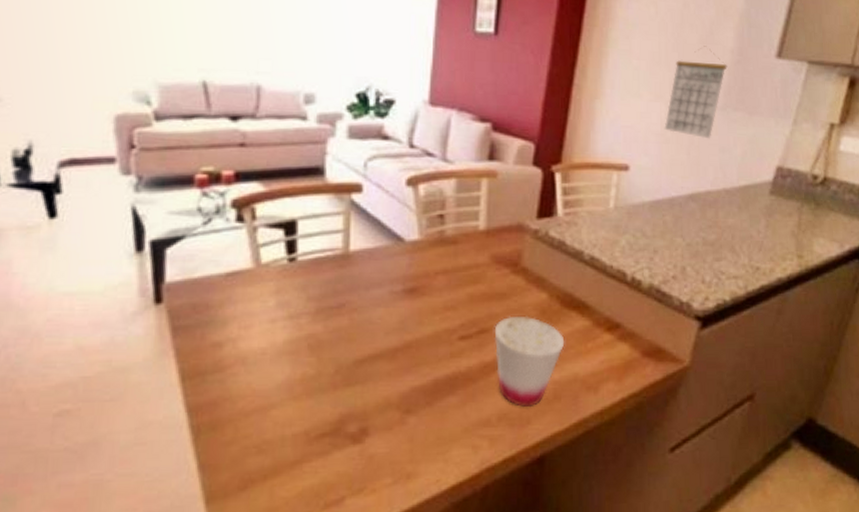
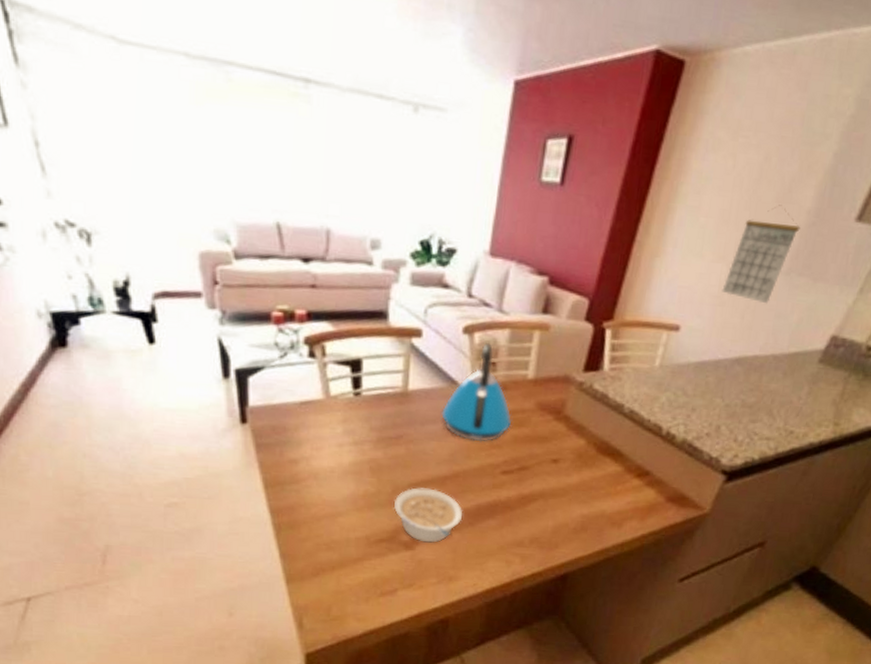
legume: none [336,364,419,432] -> present [393,487,463,543]
kettle: none [388,193,466,305] -> present [441,342,512,442]
cup: present [494,315,565,407] -> none [532,457,597,534]

